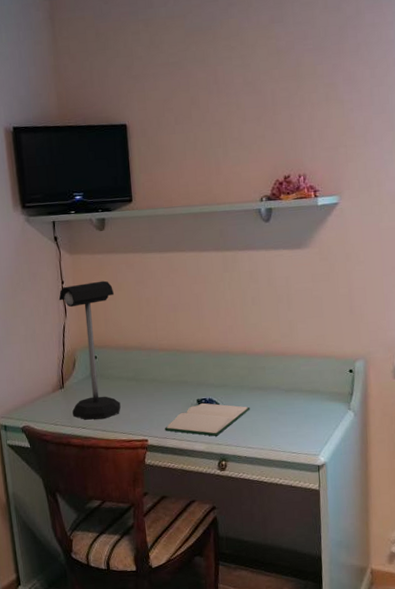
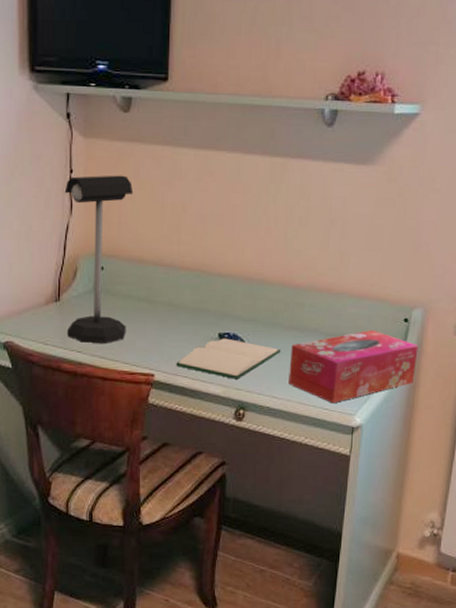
tissue box: none [258,382,365,448] -> present [288,330,418,404]

